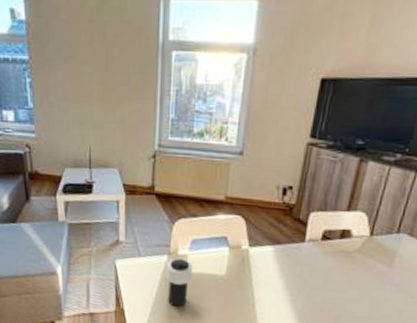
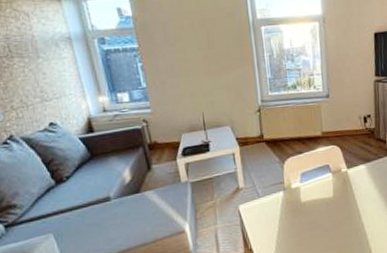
cup: present [166,257,193,307] -> none [284,190,307,235]

